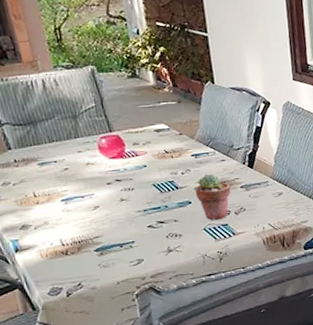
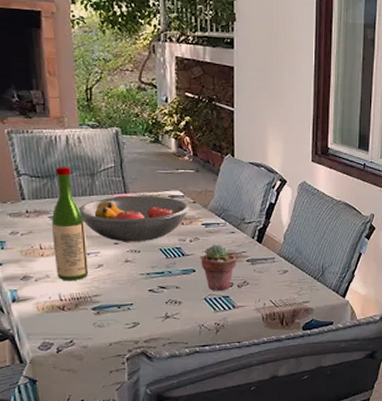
wine bottle: none [37,111,87,226] -> present [51,167,89,281]
fruit bowl: none [66,131,177,182] -> present [79,195,190,242]

